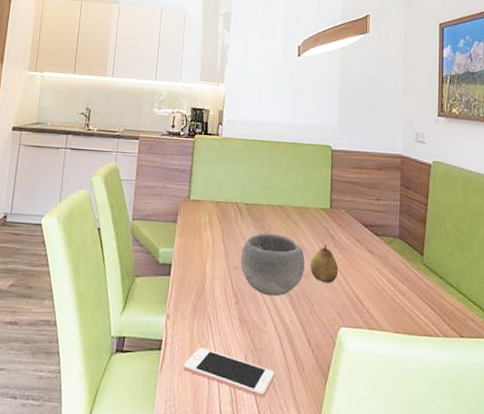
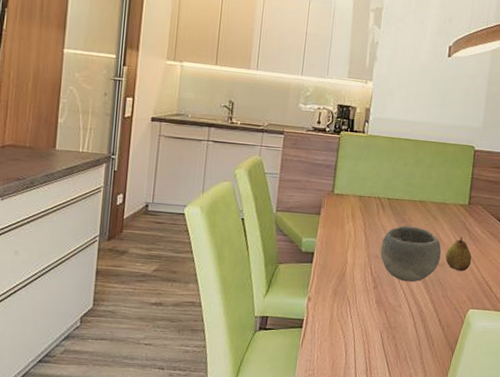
cell phone: present [183,347,275,397] -> none [322,326,407,367]

